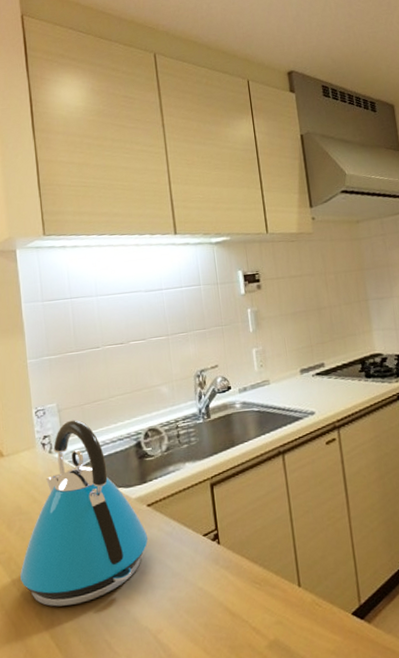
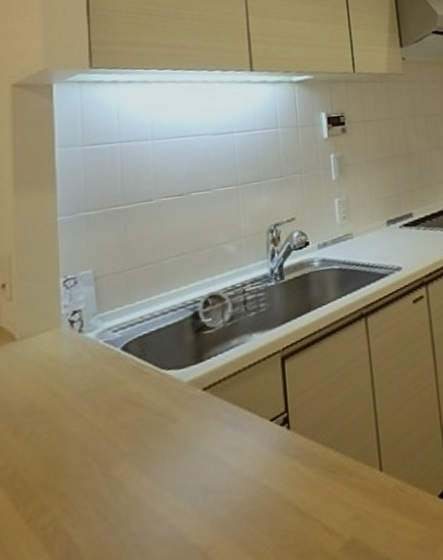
kettle: present [20,419,149,607] -> none [27,288,202,533]

